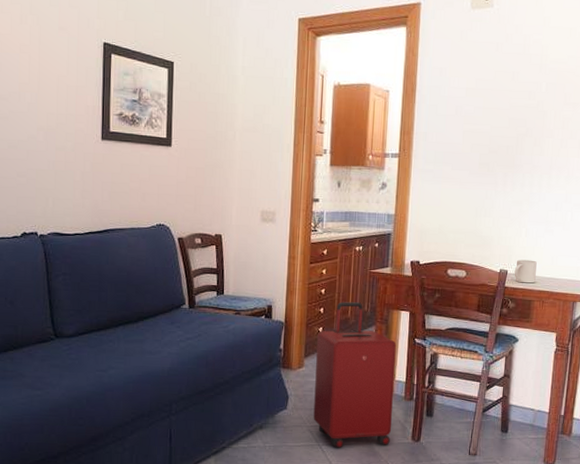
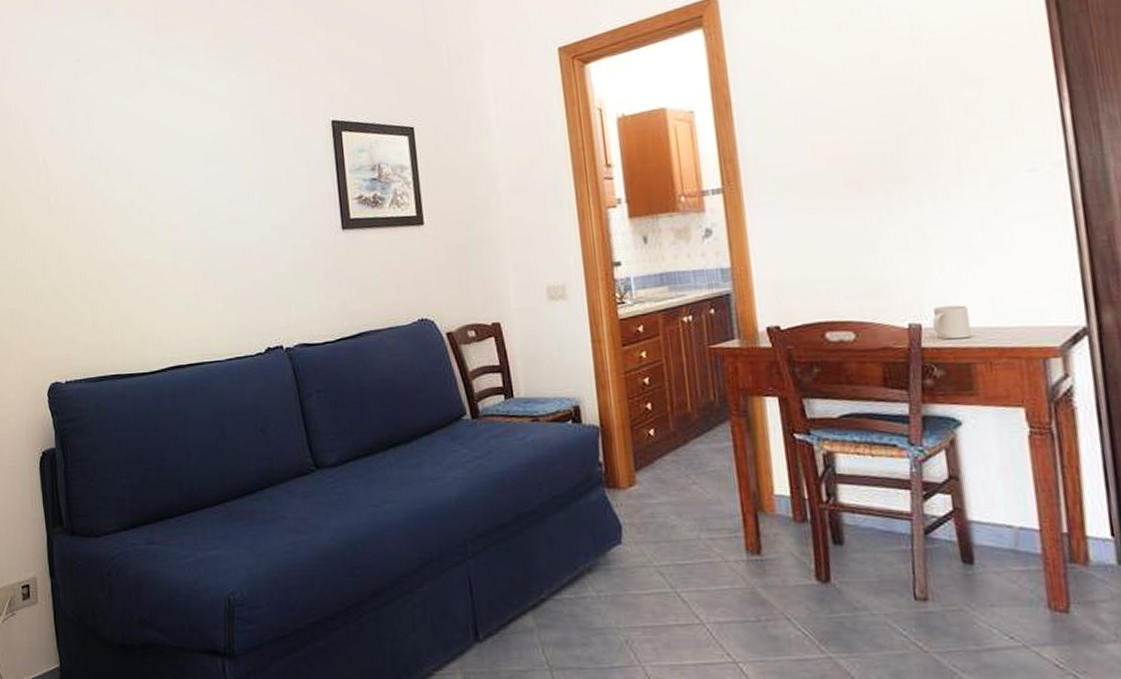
suitcase: present [313,302,396,448] -> none [649,390,783,596]

